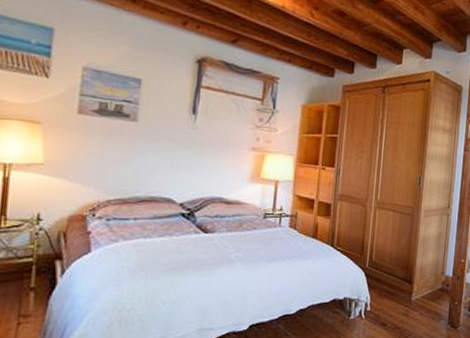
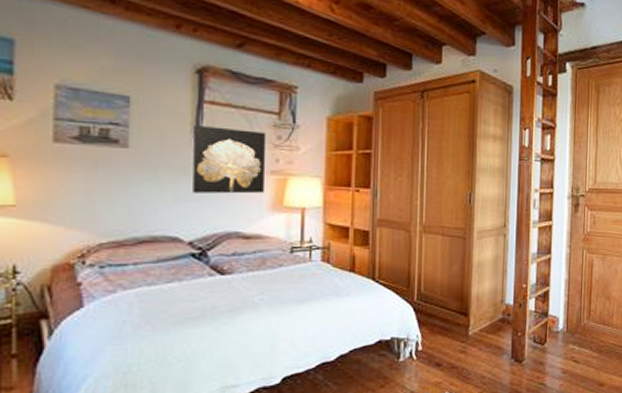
wall art: none [186,106,250,166] -> present [193,125,267,194]

